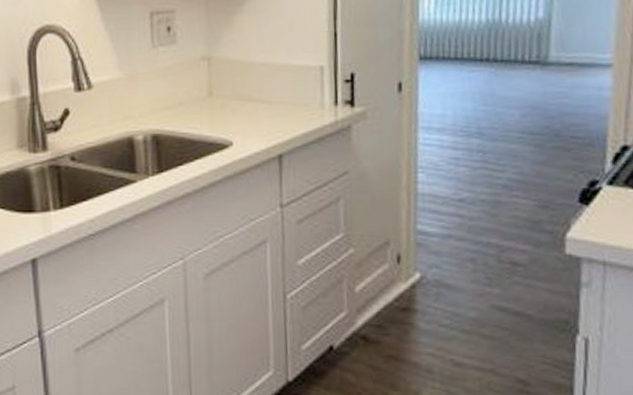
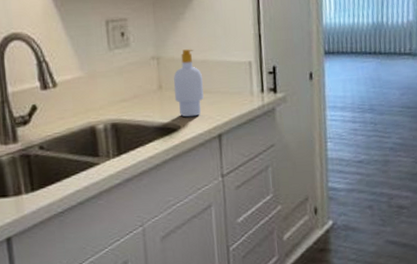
soap bottle: none [226,48,263,132] -> present [173,49,204,117]

